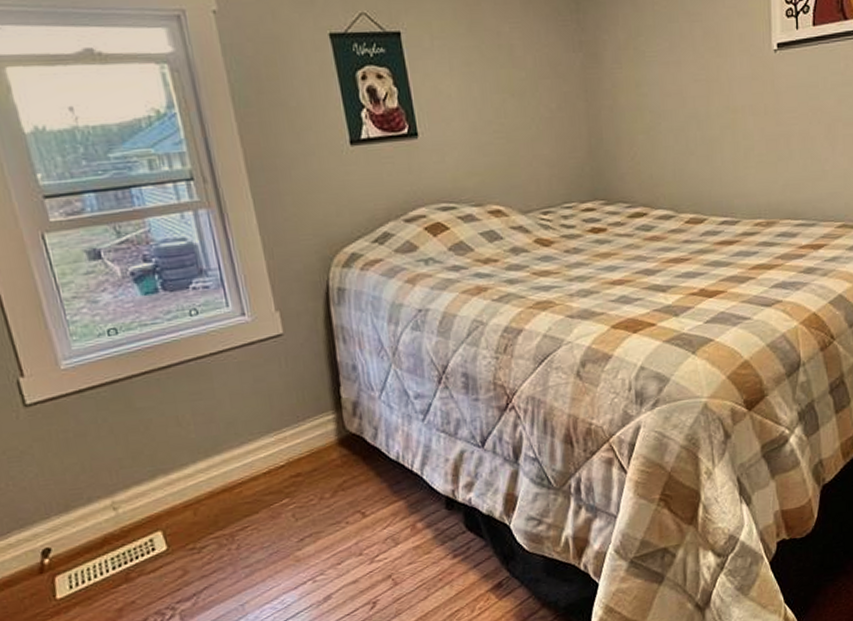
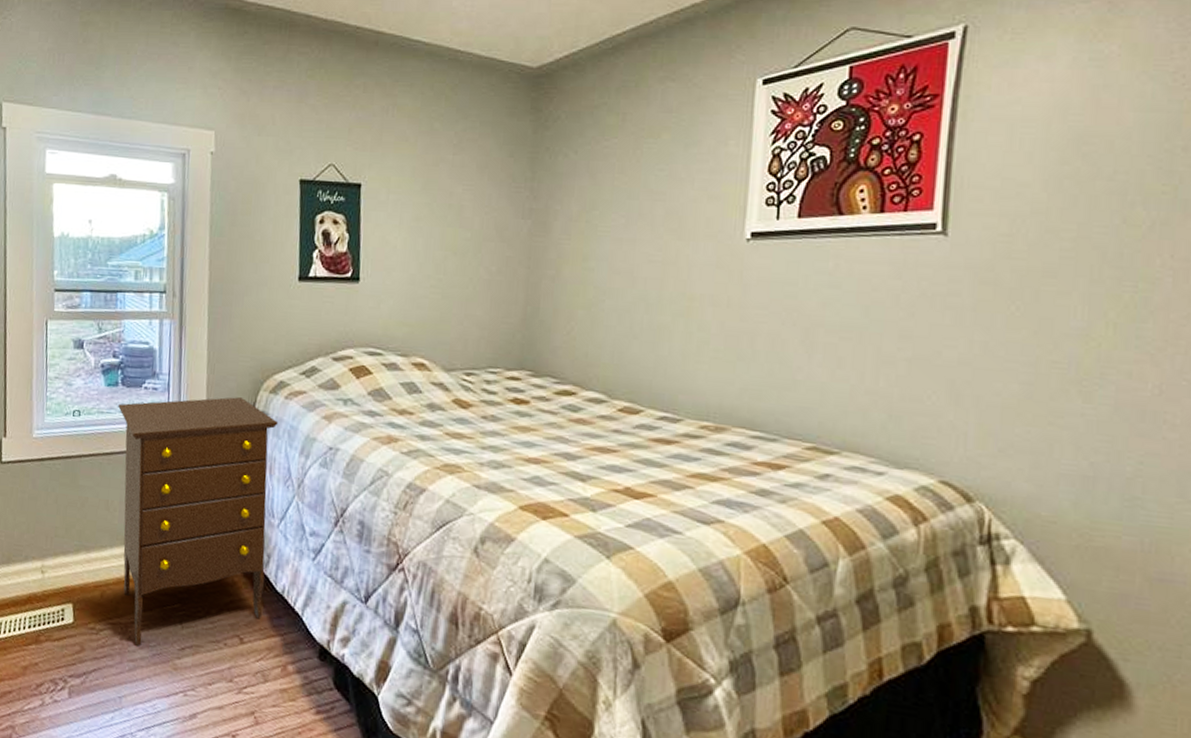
dresser: none [164,278,381,551] -> present [118,397,279,646]

